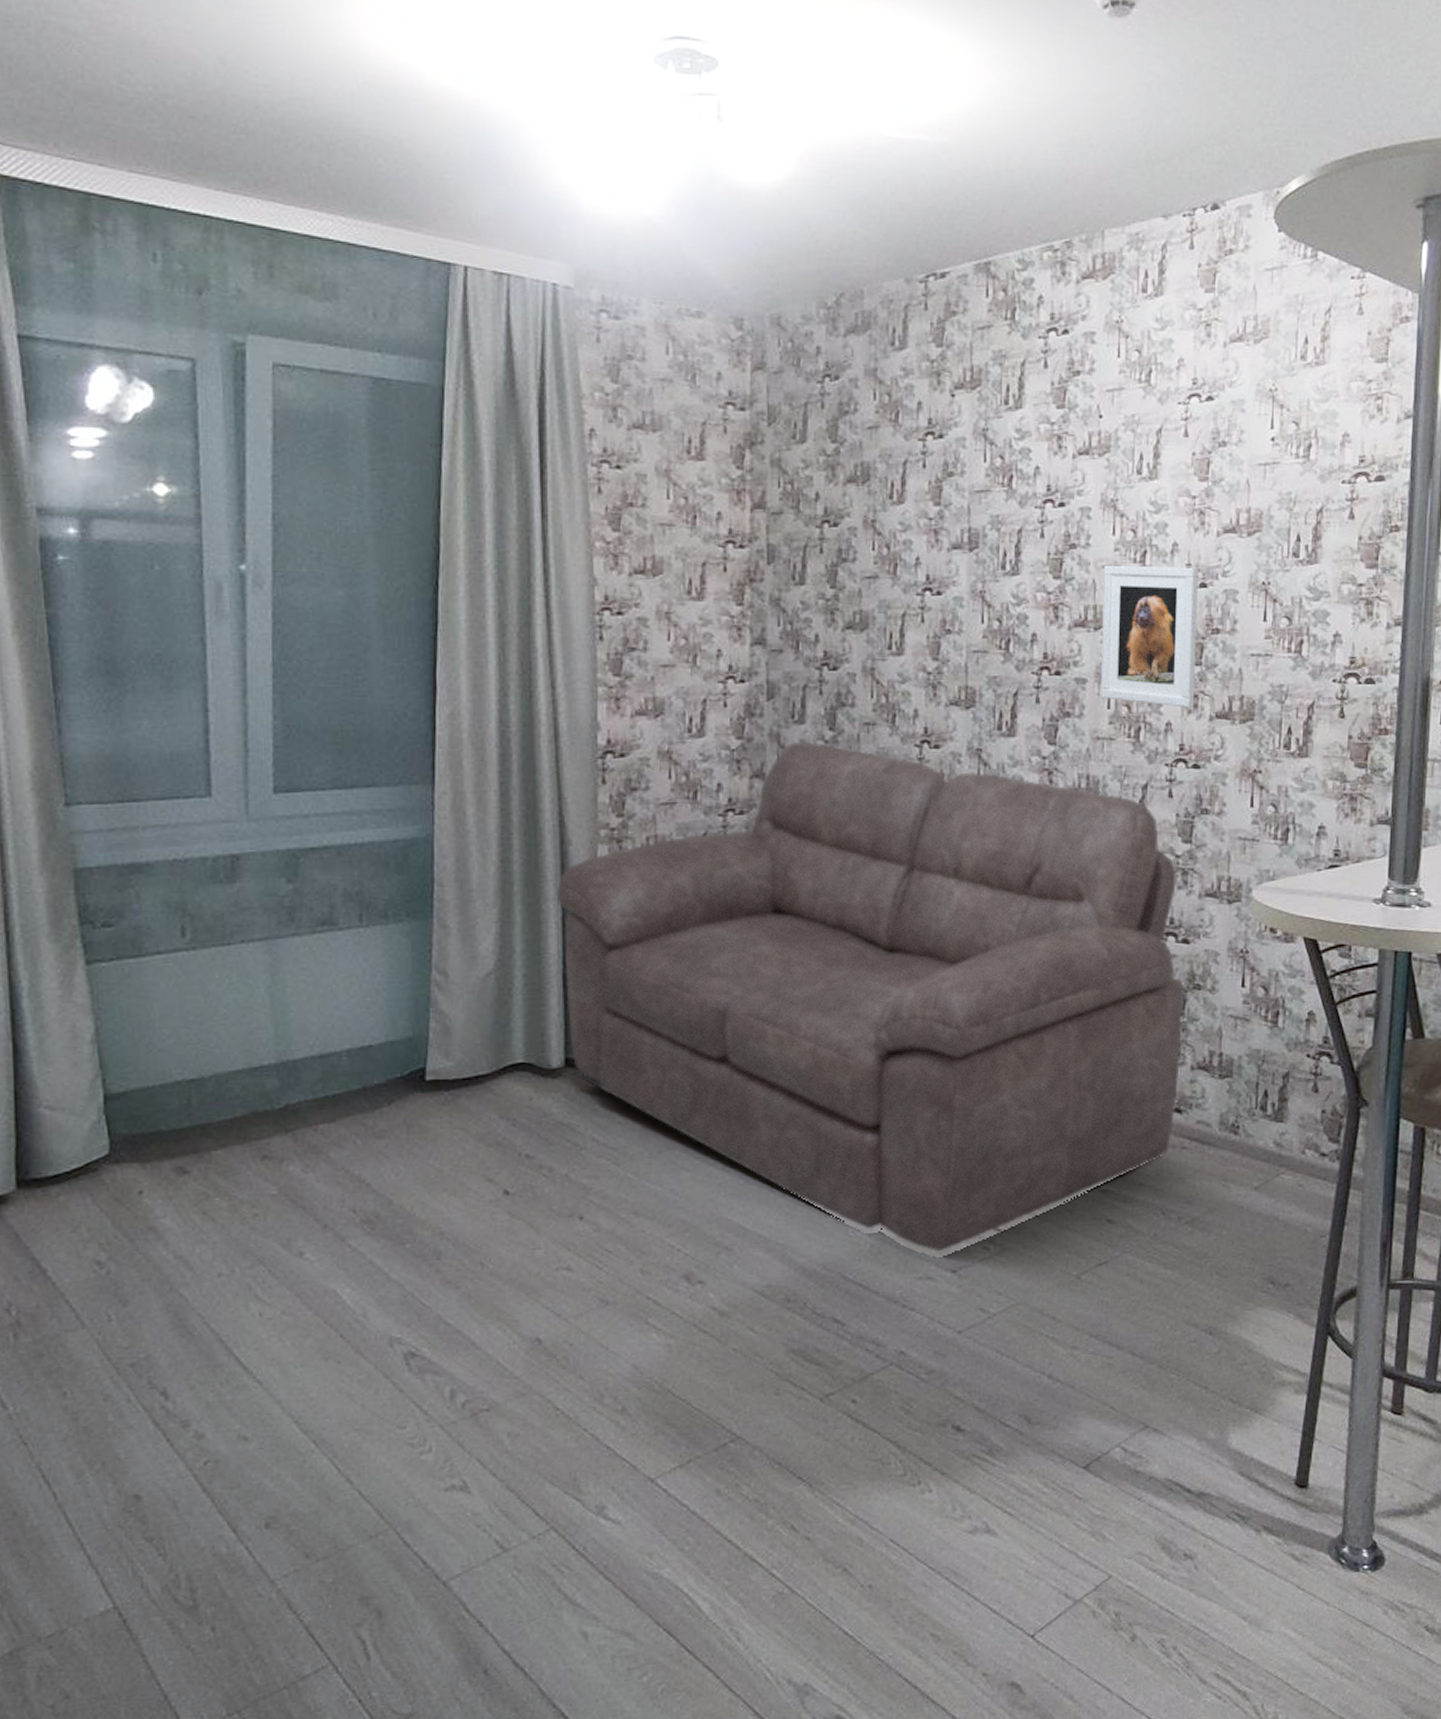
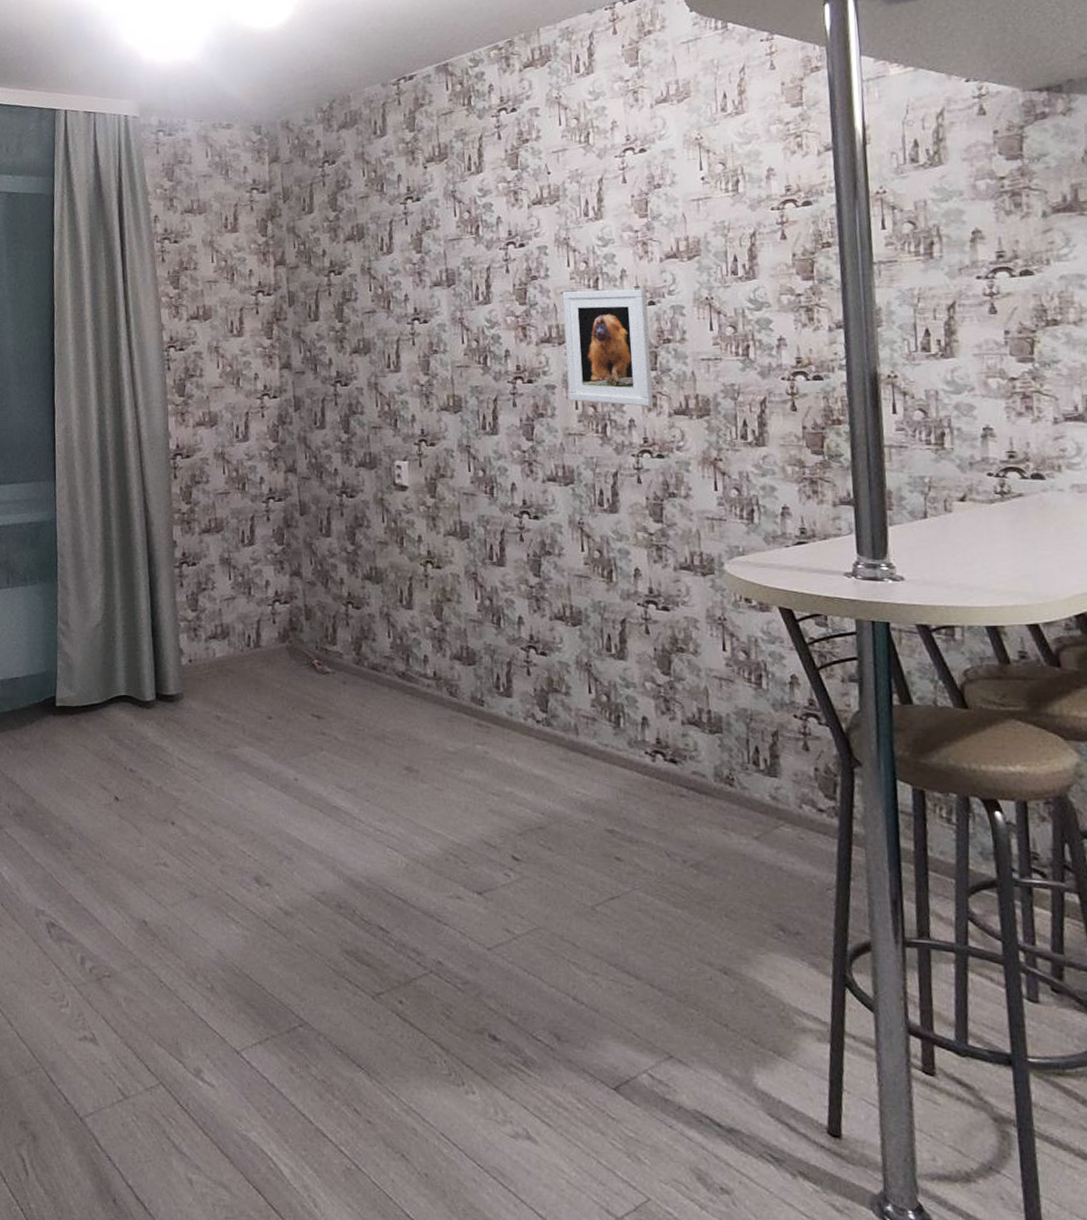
sofa: present [557,741,1183,1252] -> none [145,442,672,875]

